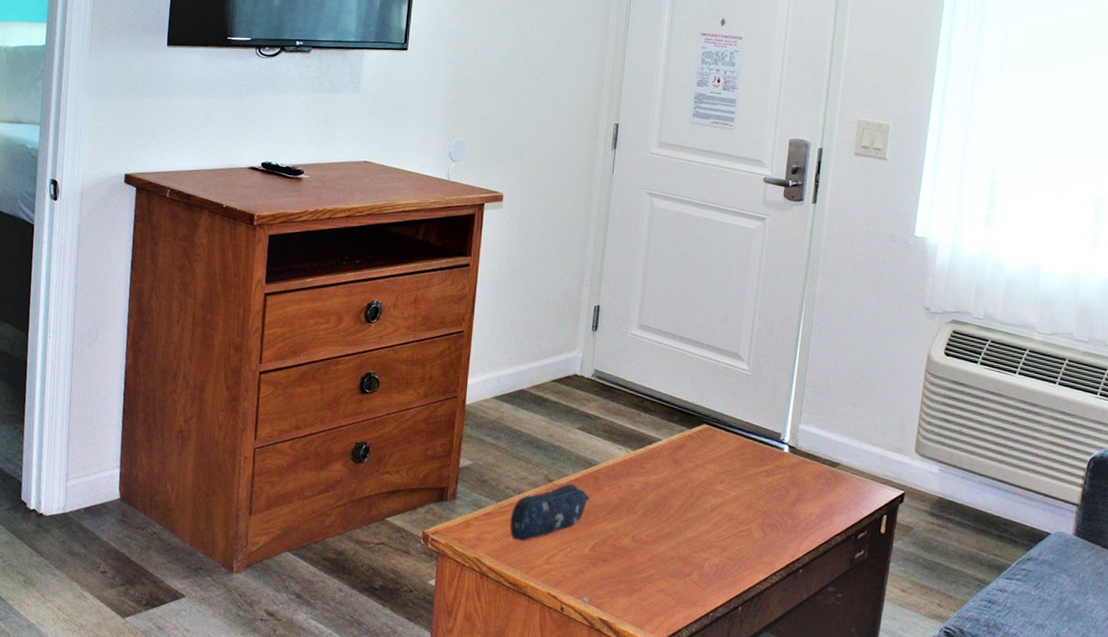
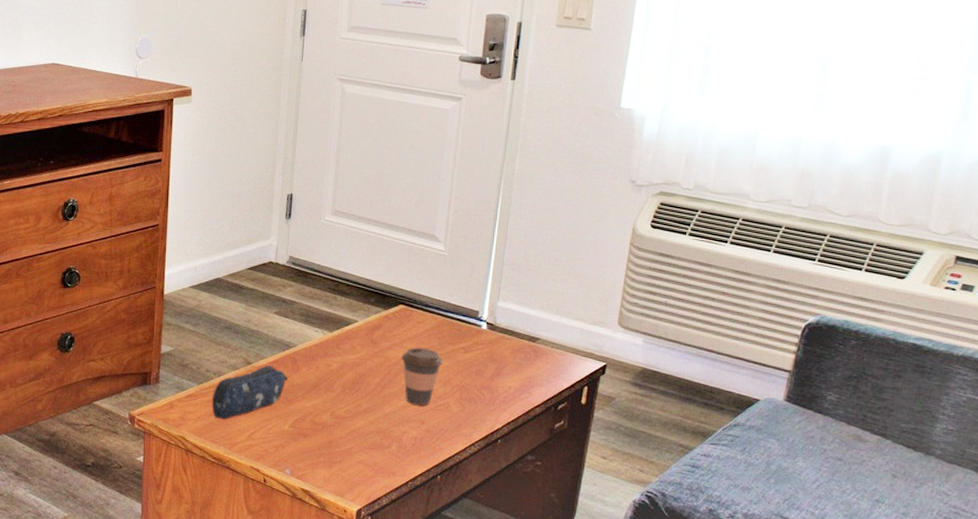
coffee cup: none [704,469,746,531] -> present [401,348,443,405]

